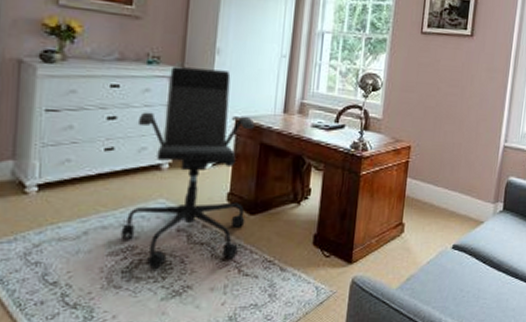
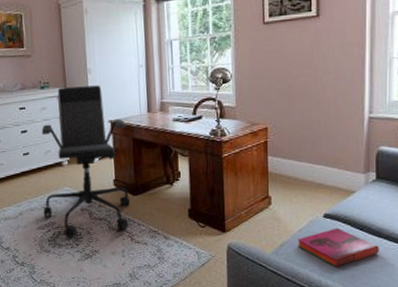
hardback book: none [423,260,498,303] -> present [297,227,379,267]

